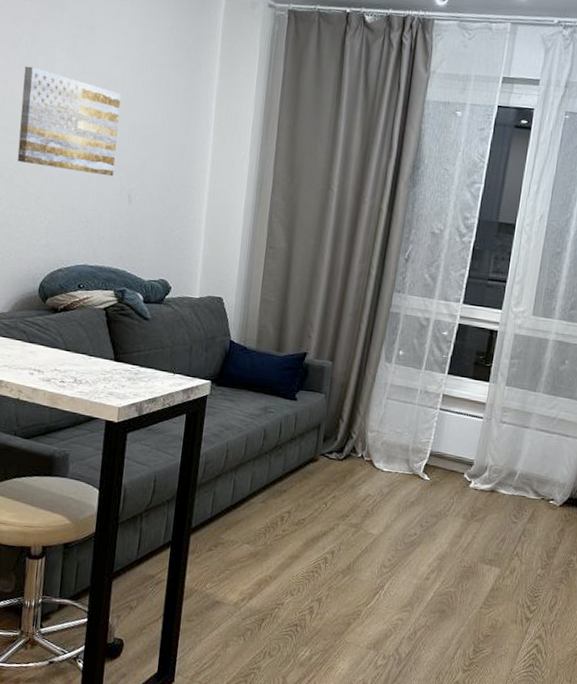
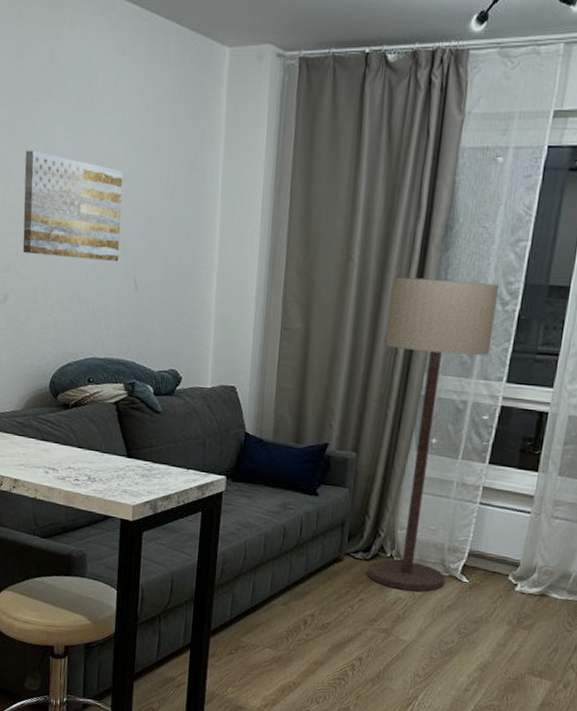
floor lamp: none [340,206,458,489] -> present [367,276,500,592]

